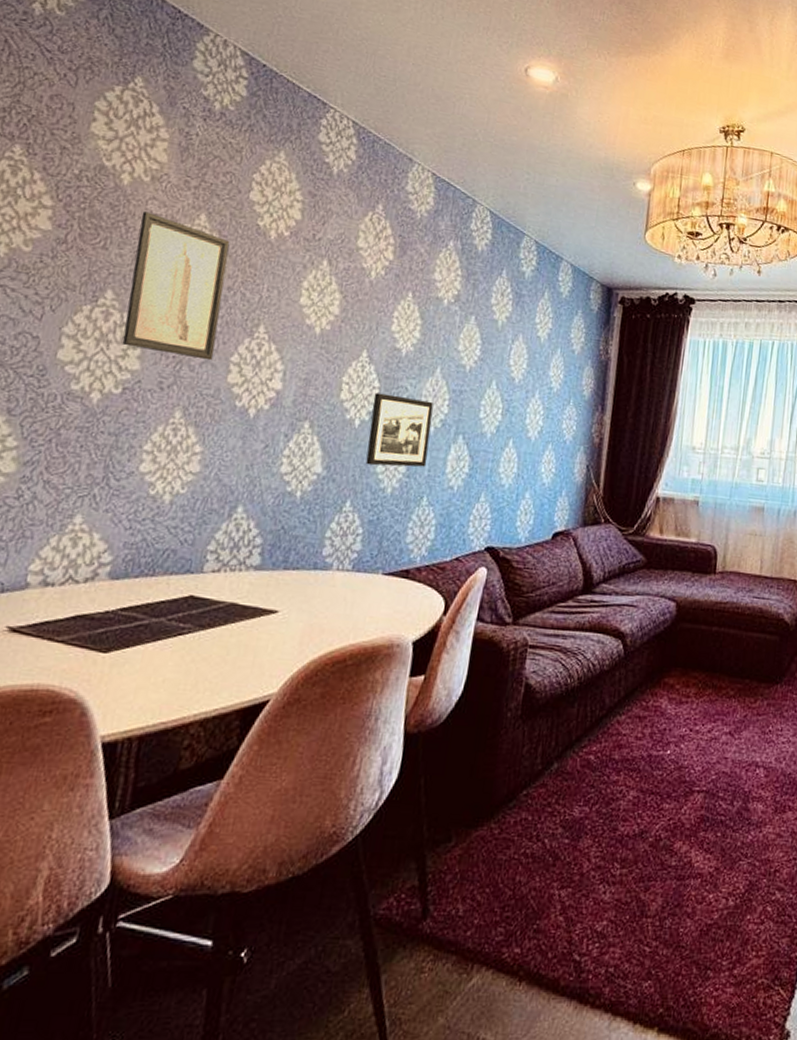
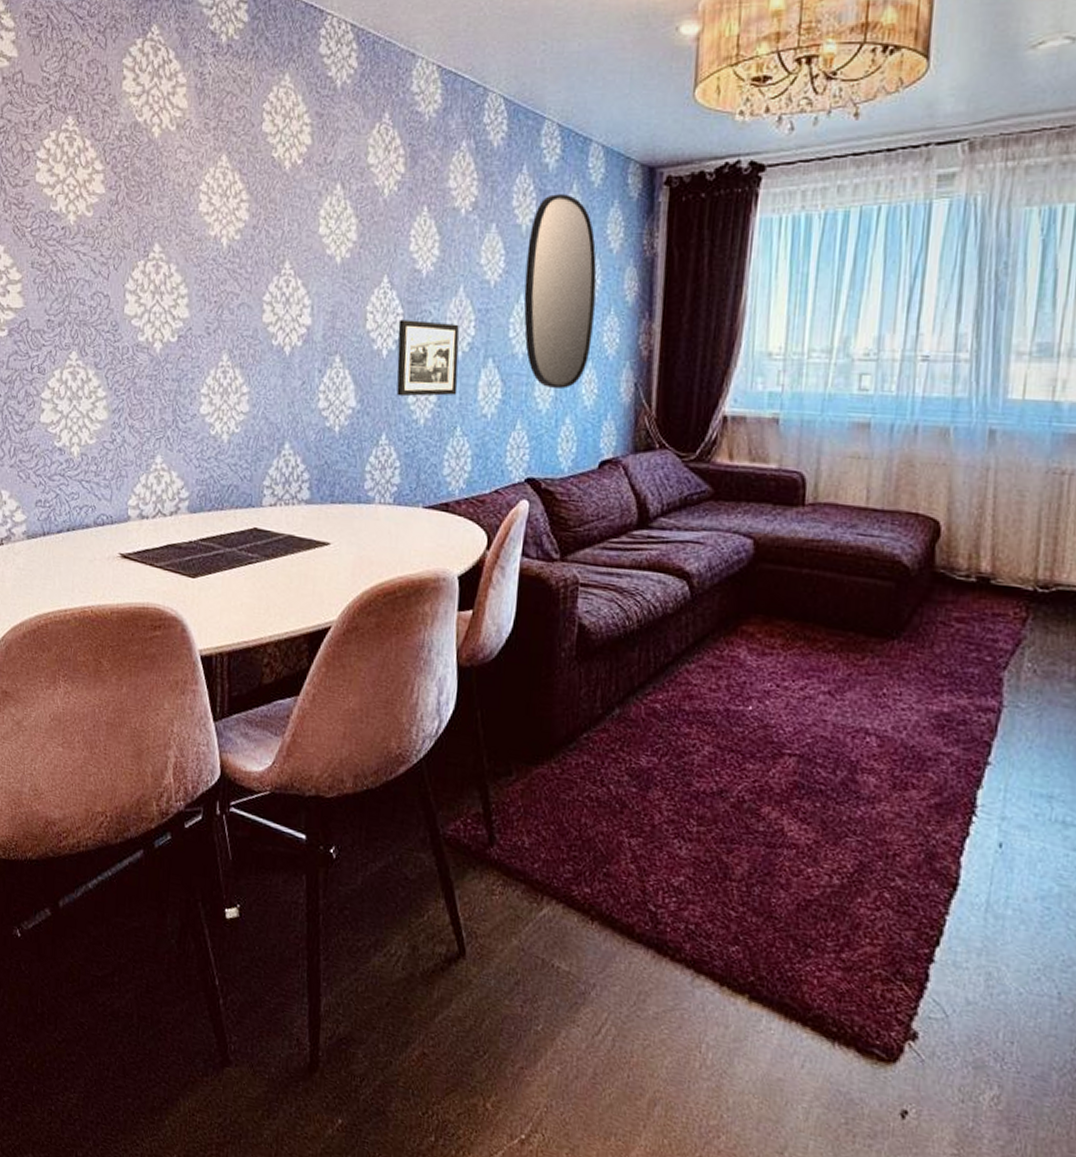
wall art: present [122,211,230,361] -> none [172,161,250,302]
home mirror: none [494,298,561,467] -> present [523,194,597,389]

